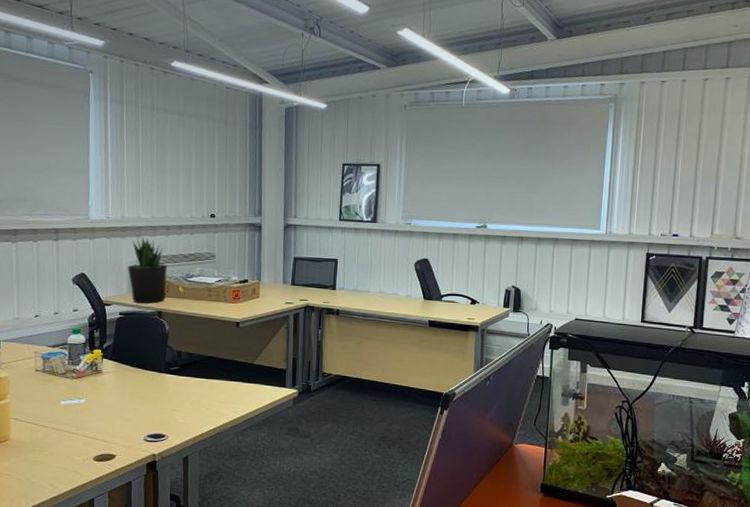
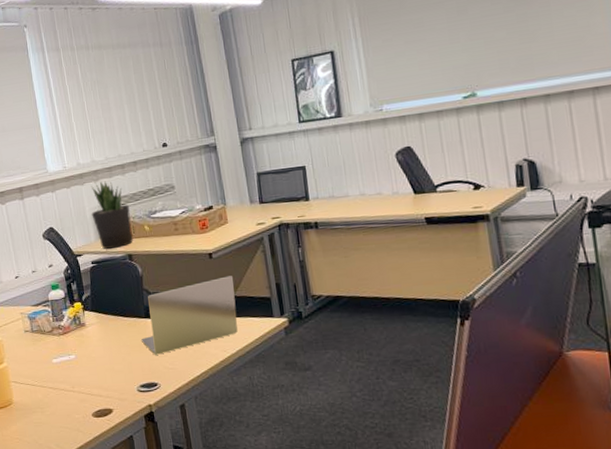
laptop: none [156,345,256,409] -> present [140,276,238,355]

